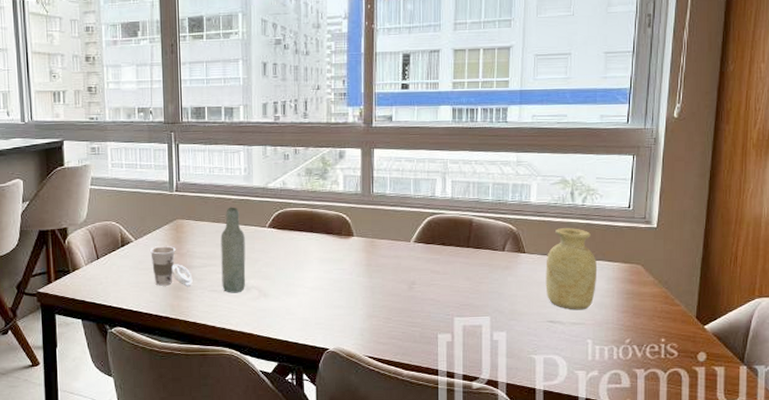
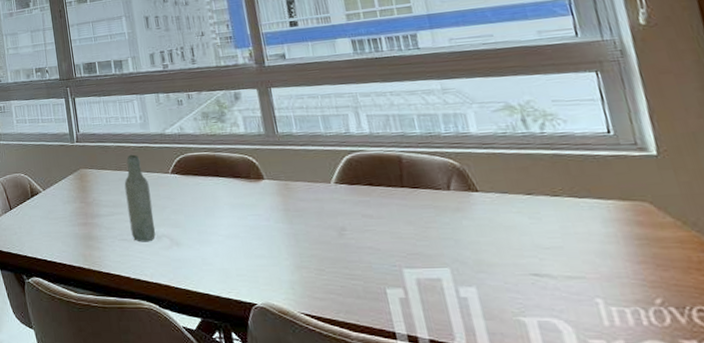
cup: present [149,246,193,286] -> none [57,195,102,236]
vase: present [545,228,597,310] -> none [508,160,590,261]

